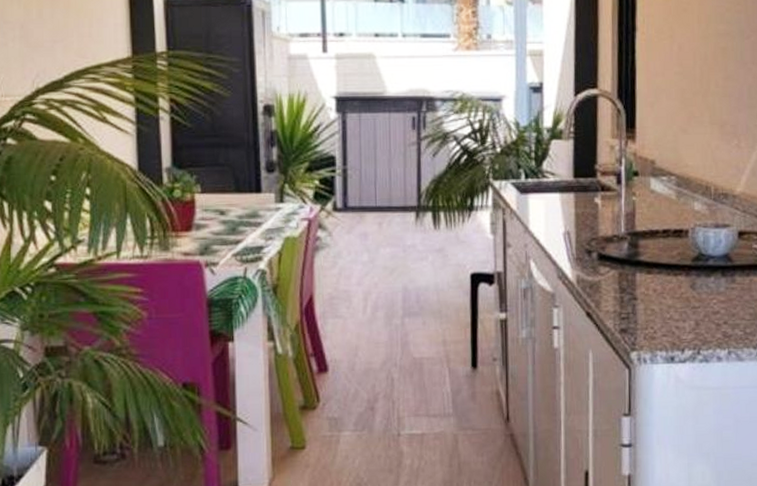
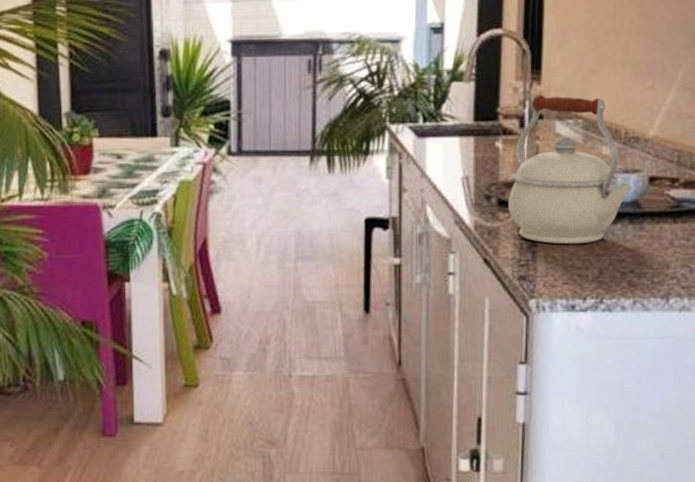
kettle: none [608,153,723,298] -> present [508,95,632,245]

